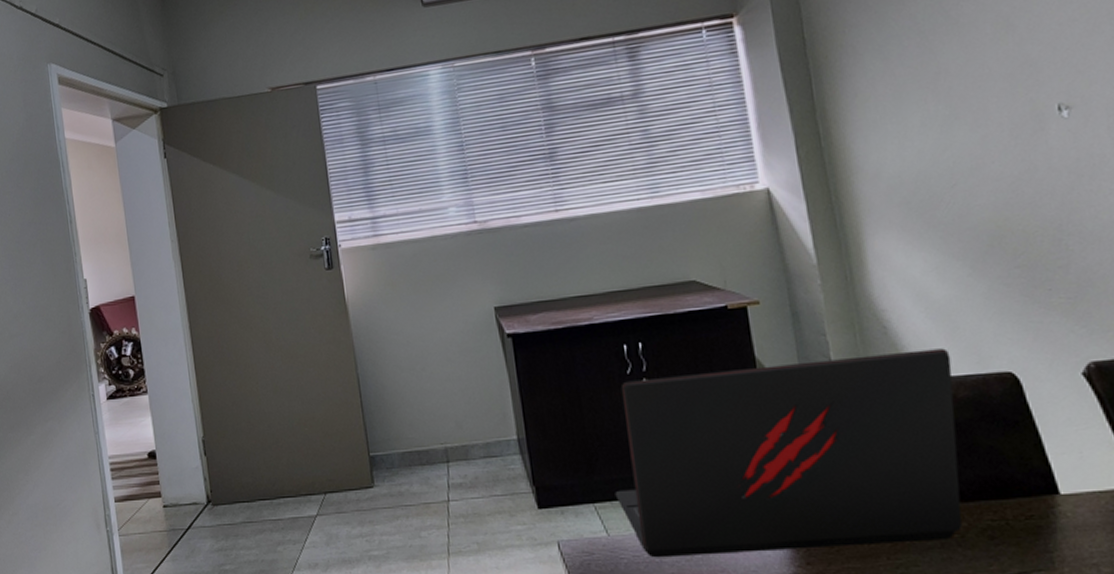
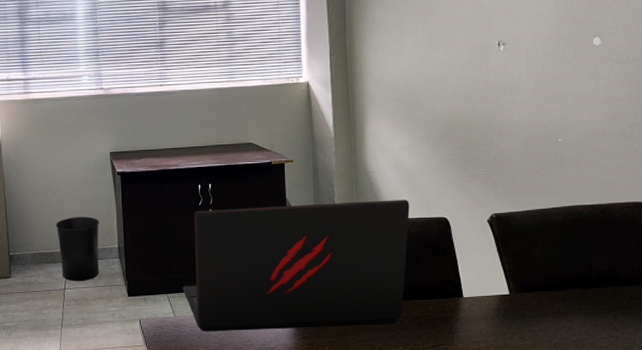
waste bin: none [428,398,494,490] -> present [55,217,99,282]

